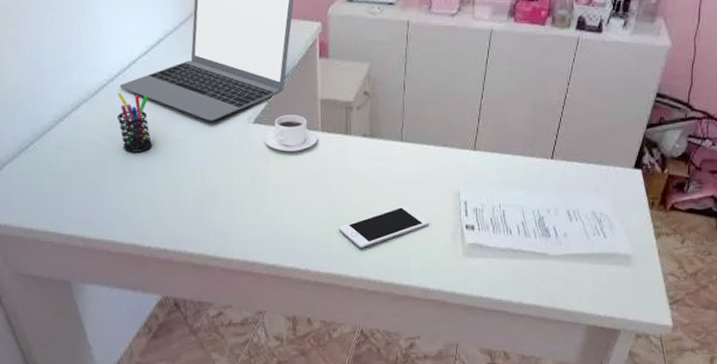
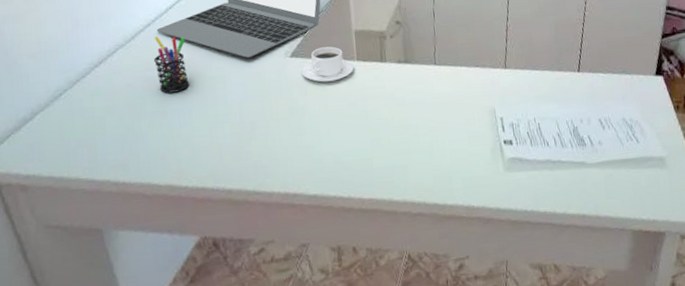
cell phone: present [338,205,429,249] -> none [379,125,468,172]

